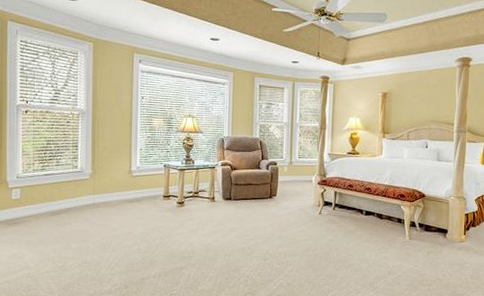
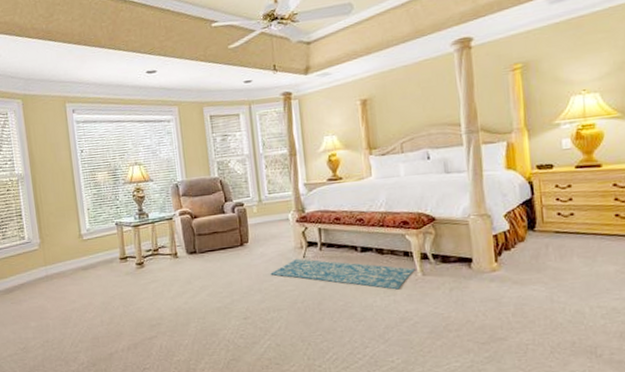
rug: none [291,214,404,249] -> present [270,258,415,290]

